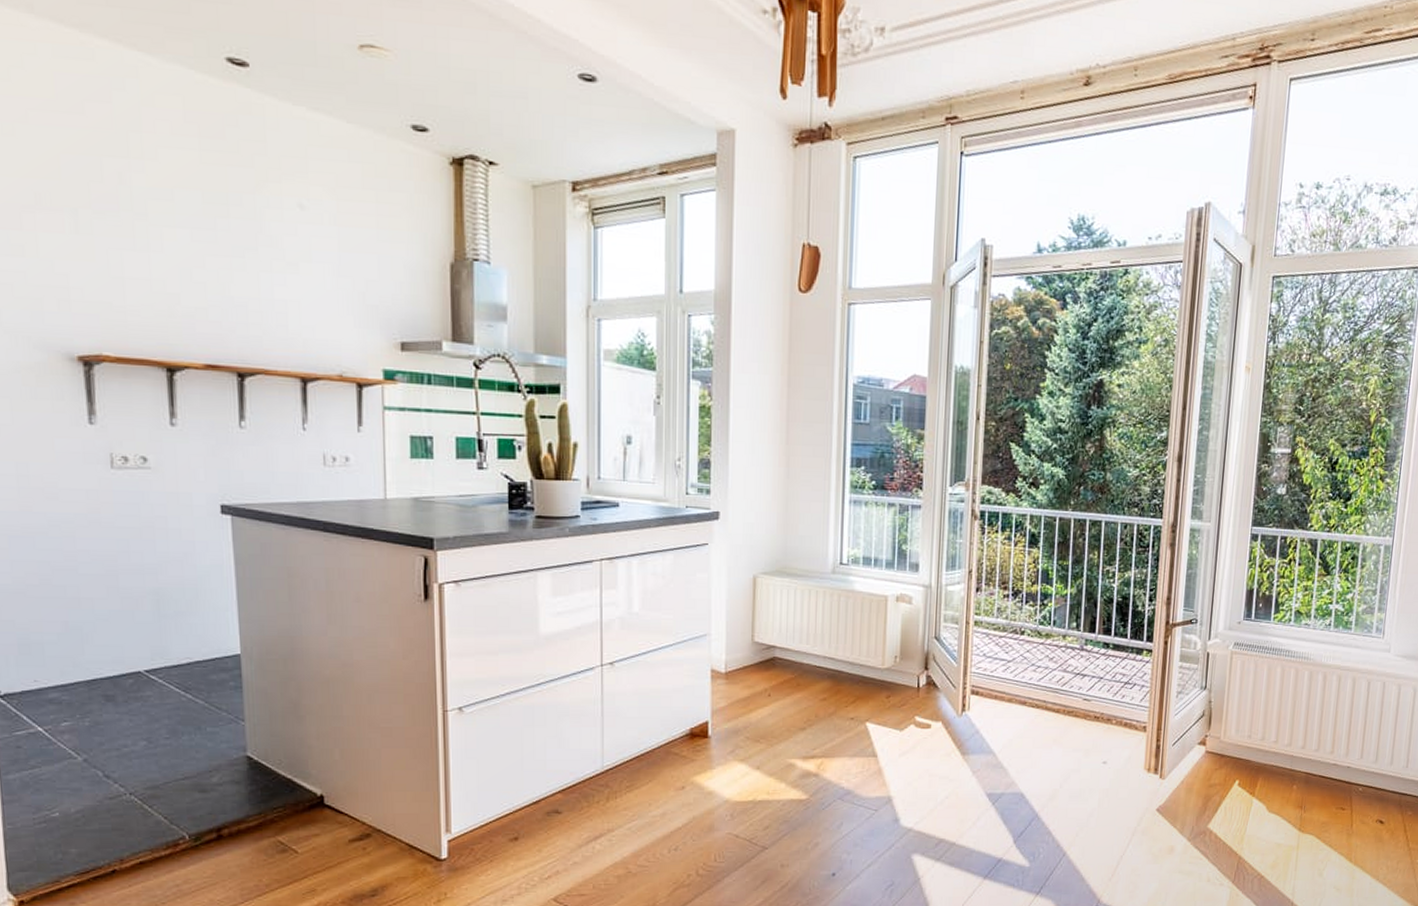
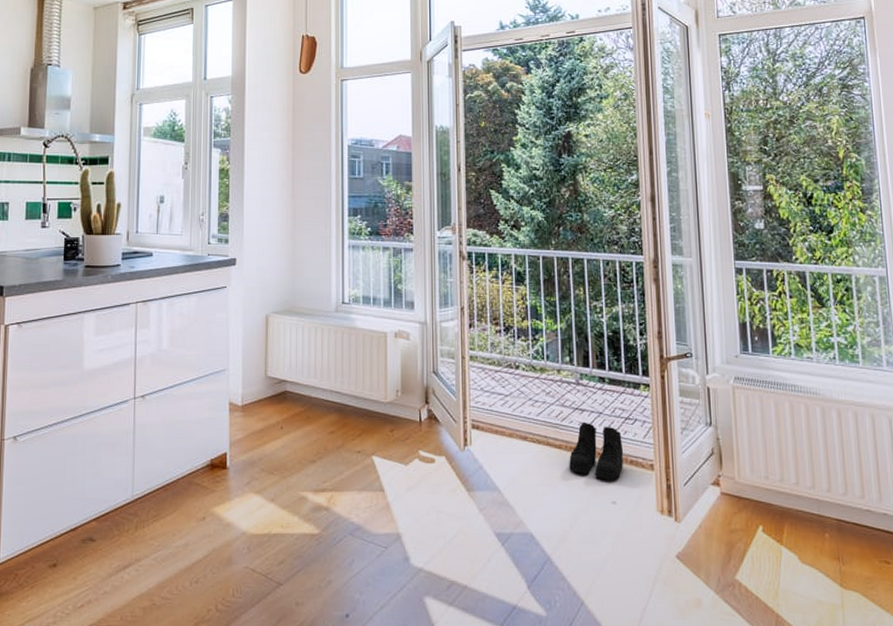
boots: none [1065,686,1120,741] -> present [569,421,624,480]

